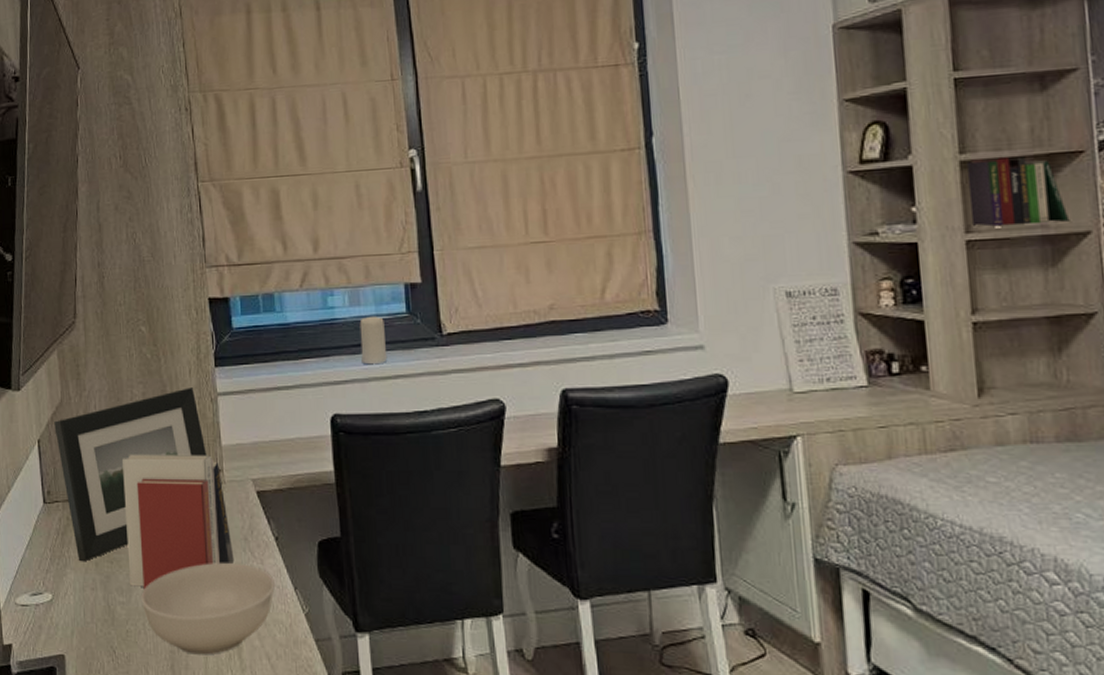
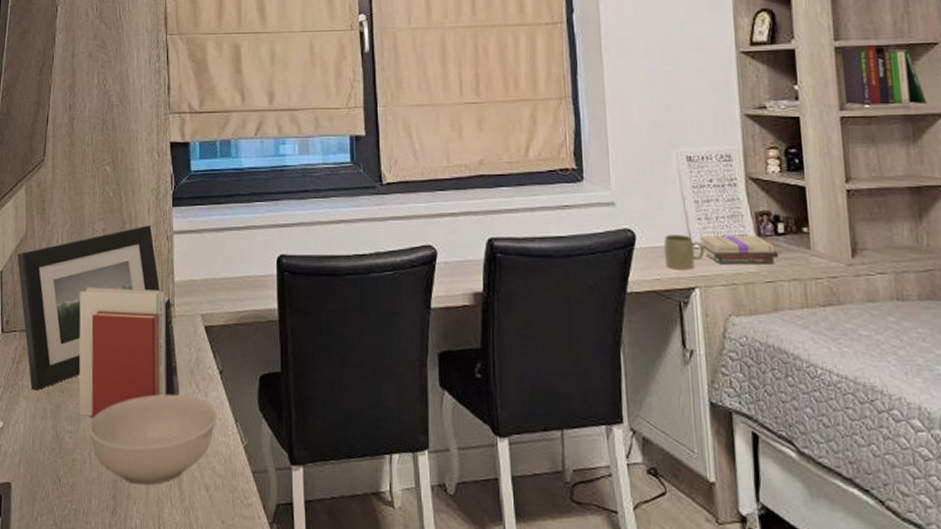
candle: present [359,315,388,365] -> none [308,164,332,210]
mug: none [760,379,807,417] -> present [663,235,705,270]
books: none [799,377,894,410] -> present [697,235,779,265]

